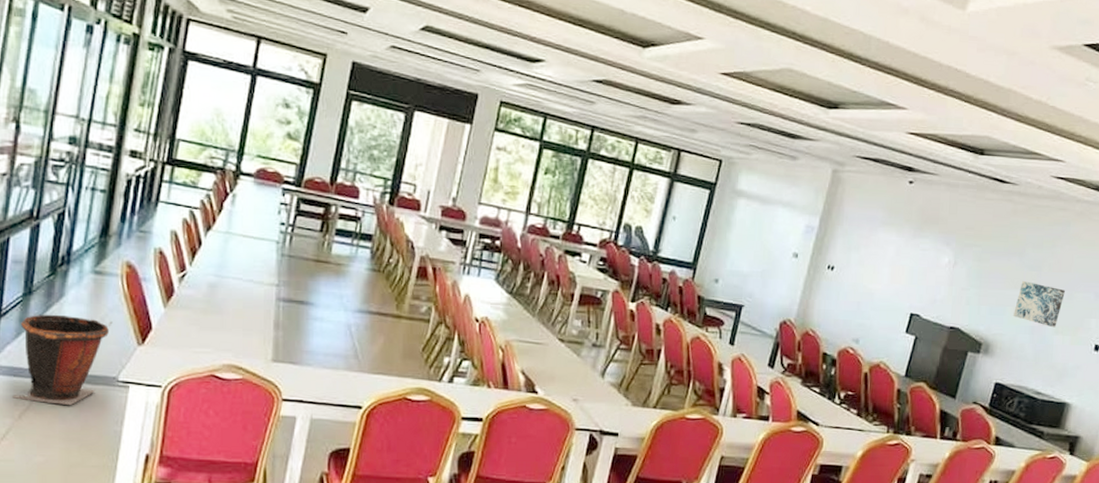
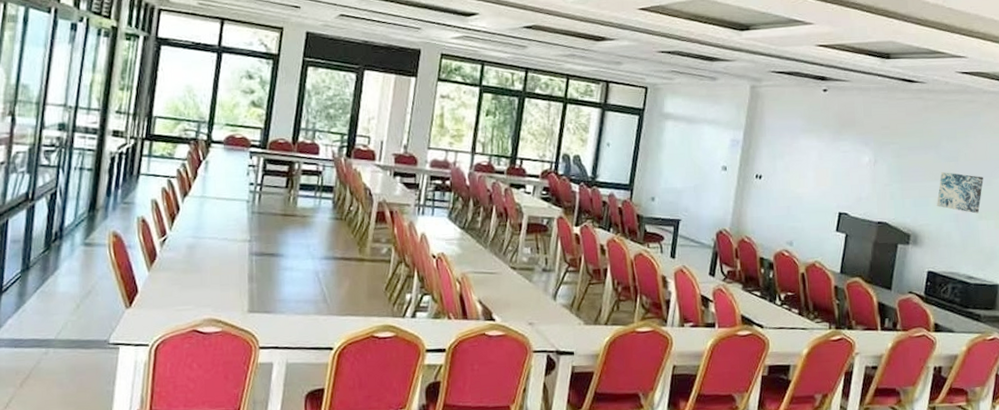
waste bin: present [12,314,113,405] -> none [14,286,102,371]

